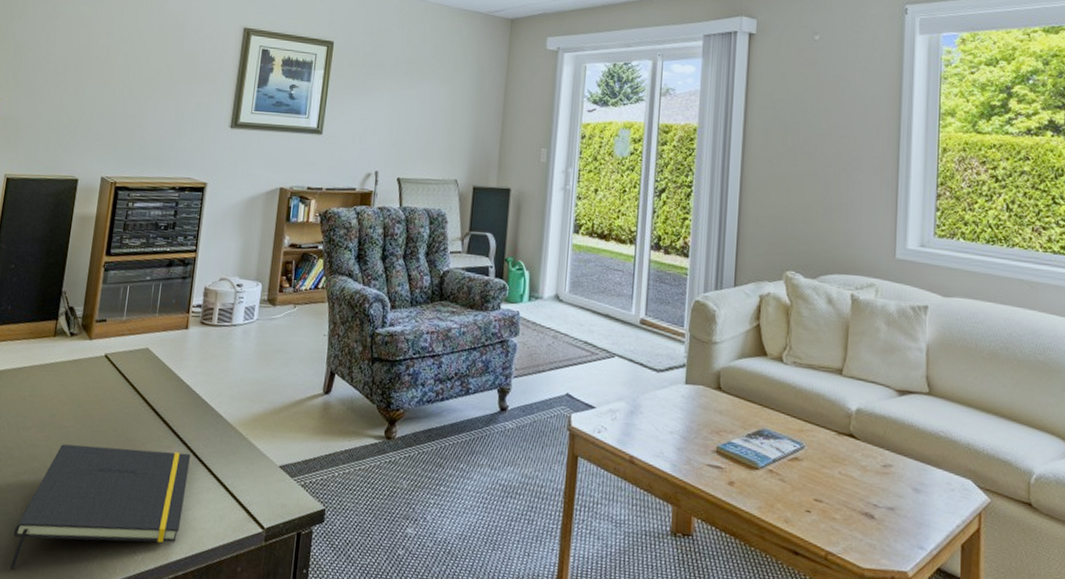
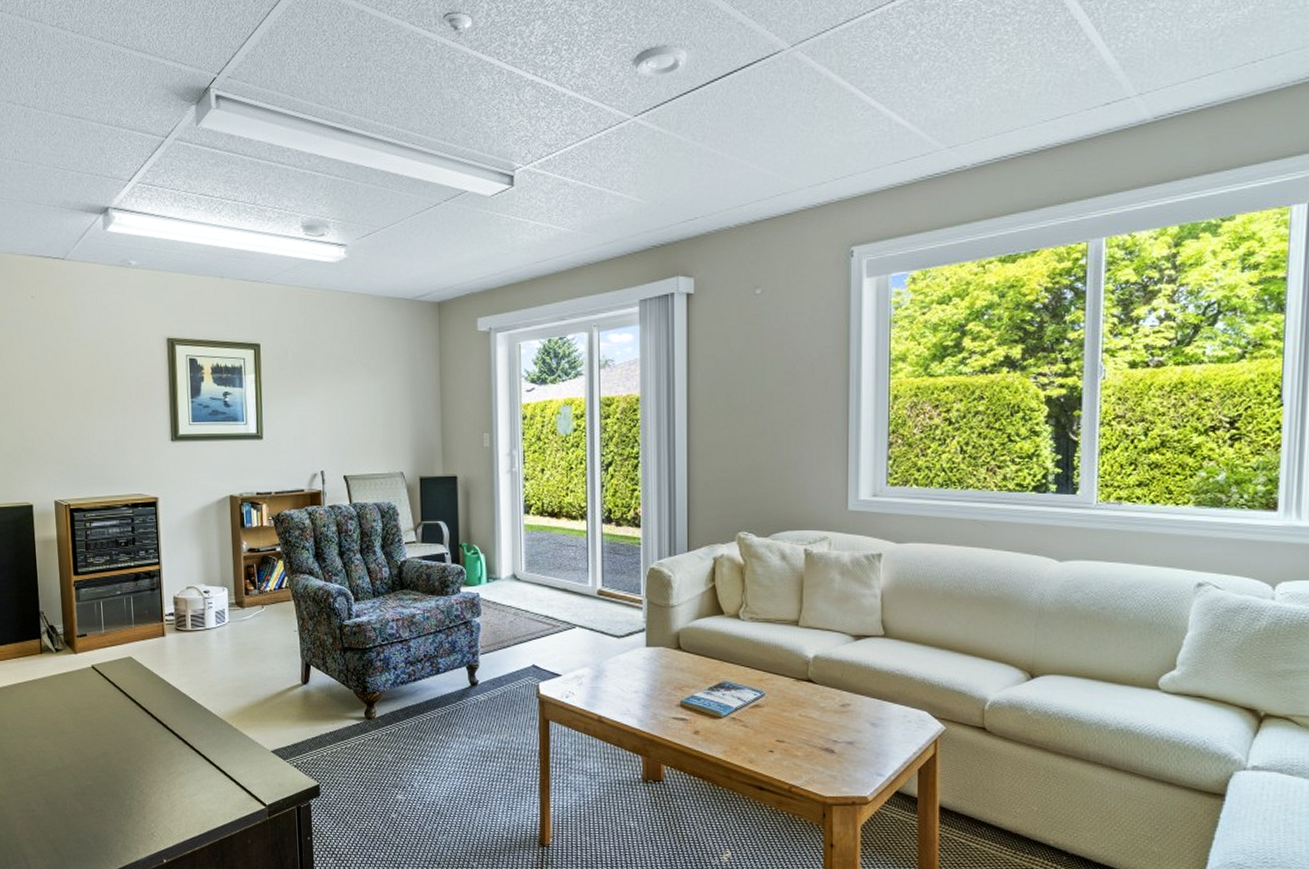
notepad: present [9,444,191,571] -> none [40,746,190,858]

